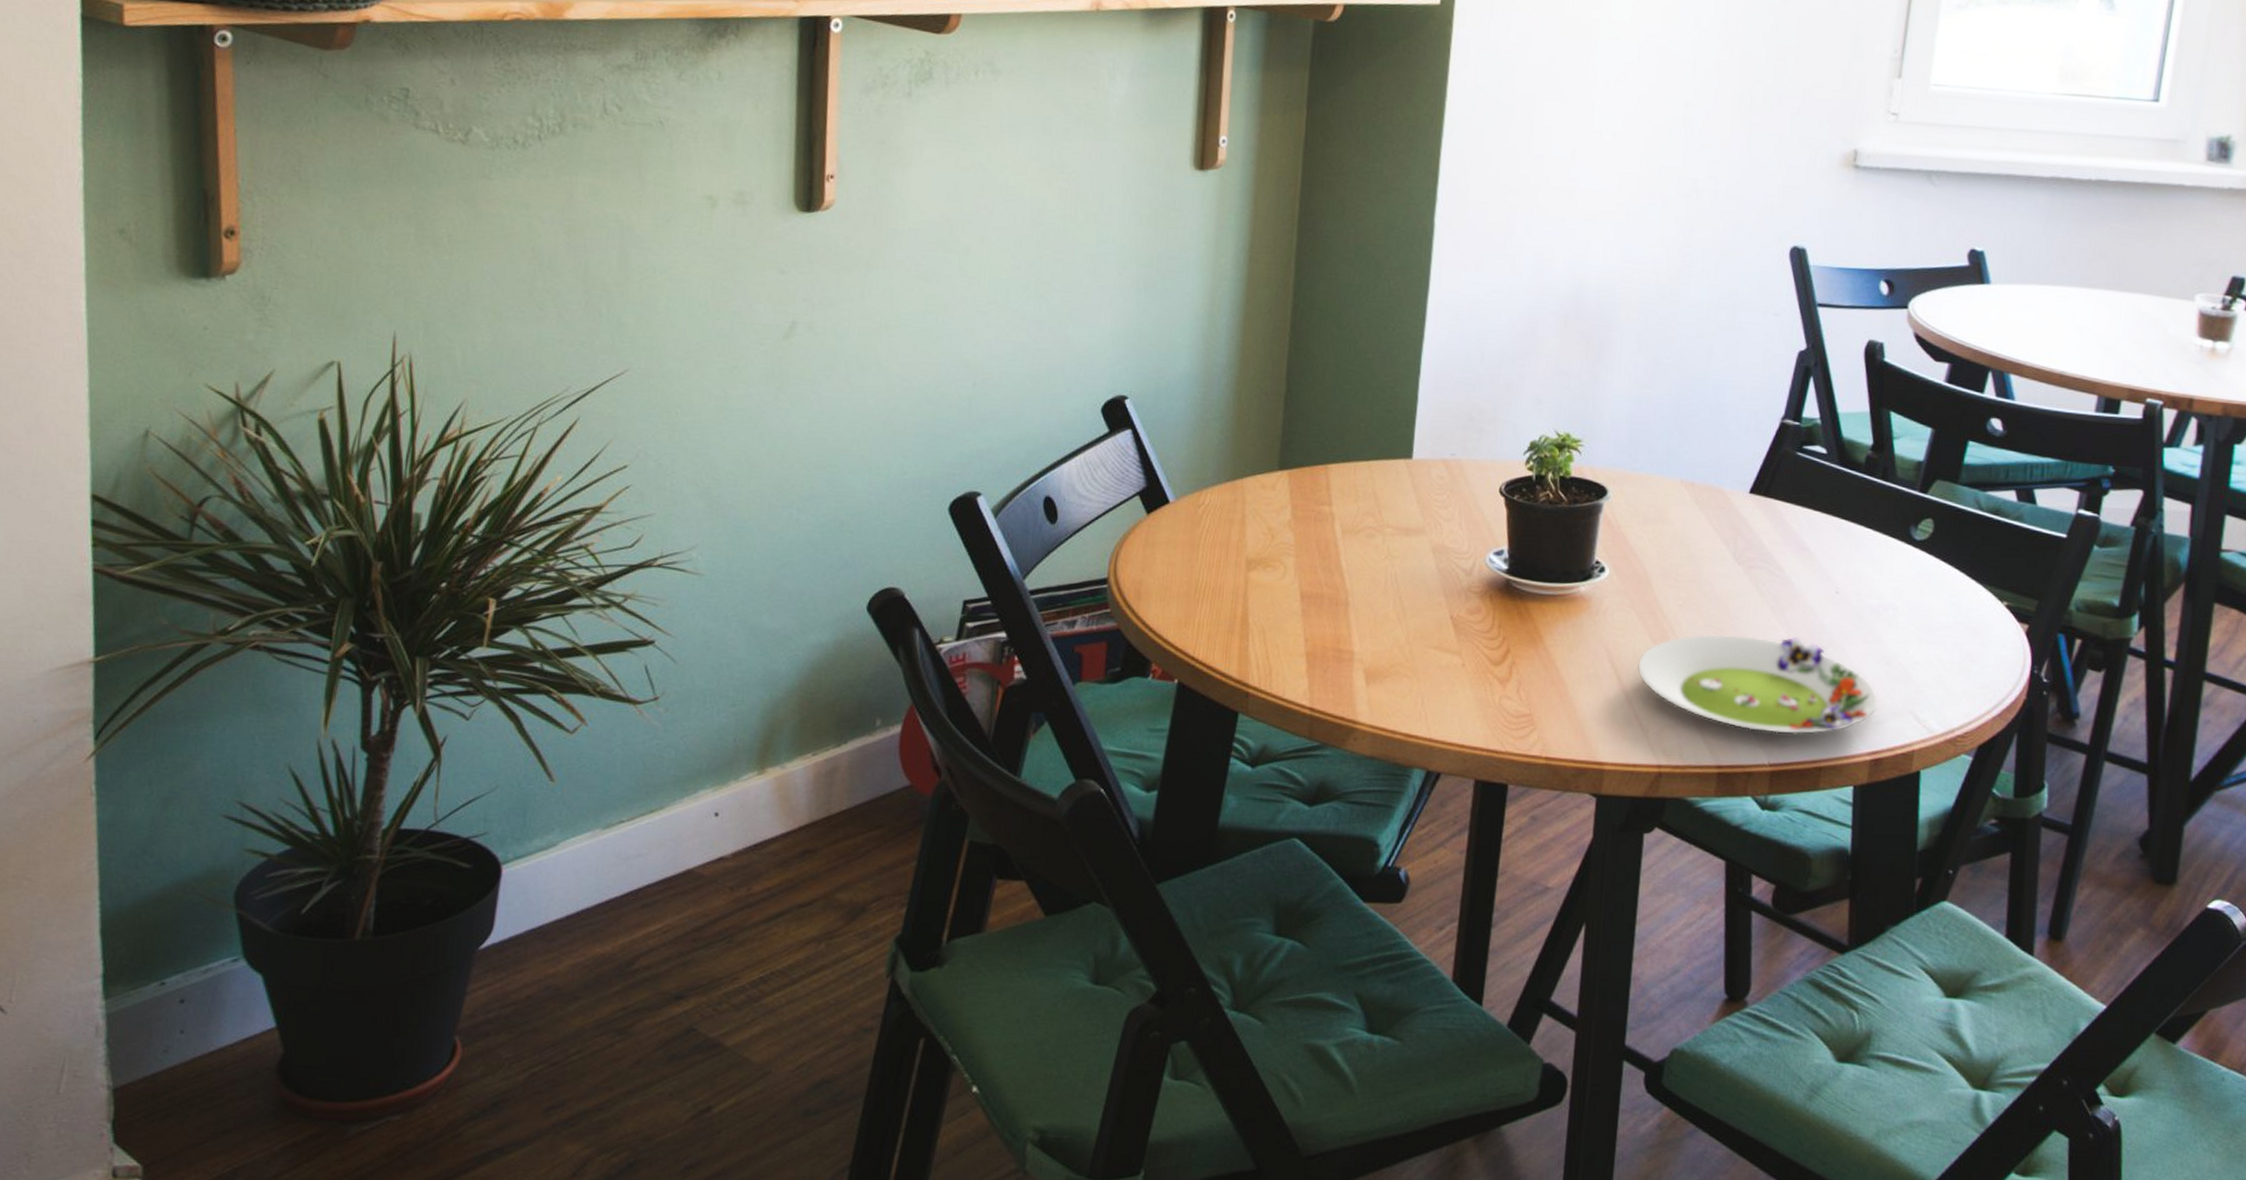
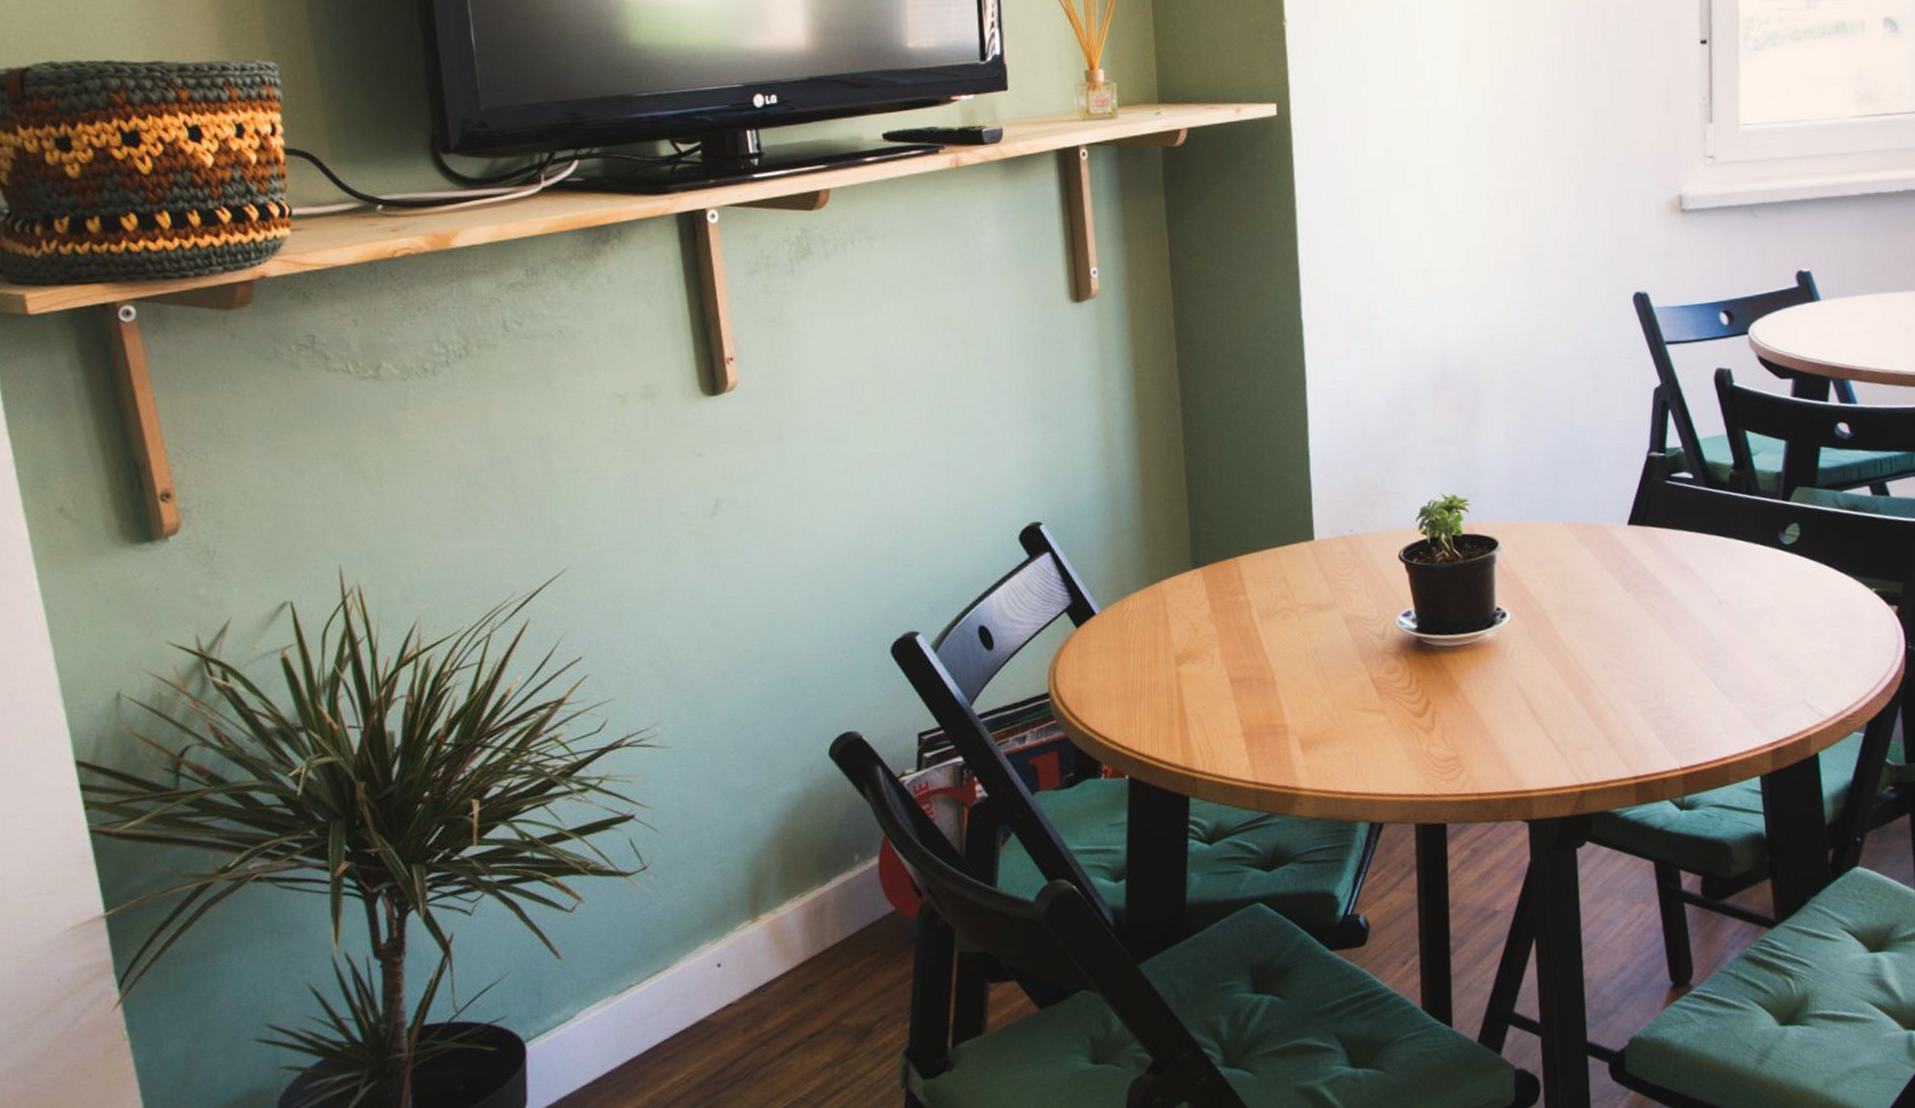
salad plate: present [1638,634,1878,734] -> none [1549,650,1772,741]

